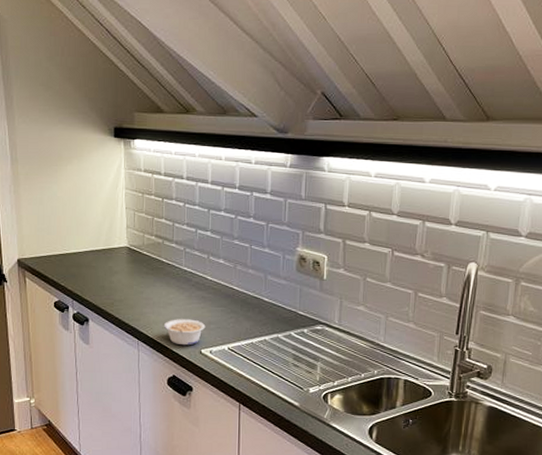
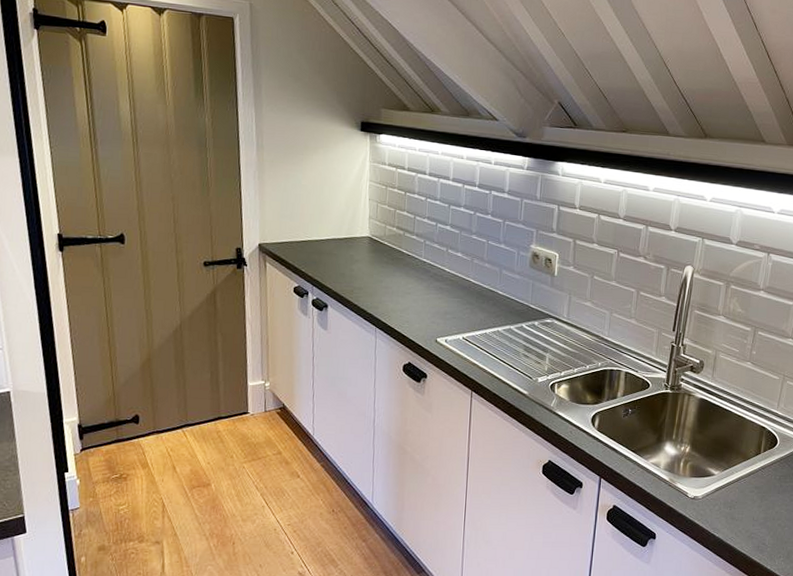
legume: present [163,319,206,346] -> none [401,308,442,334]

